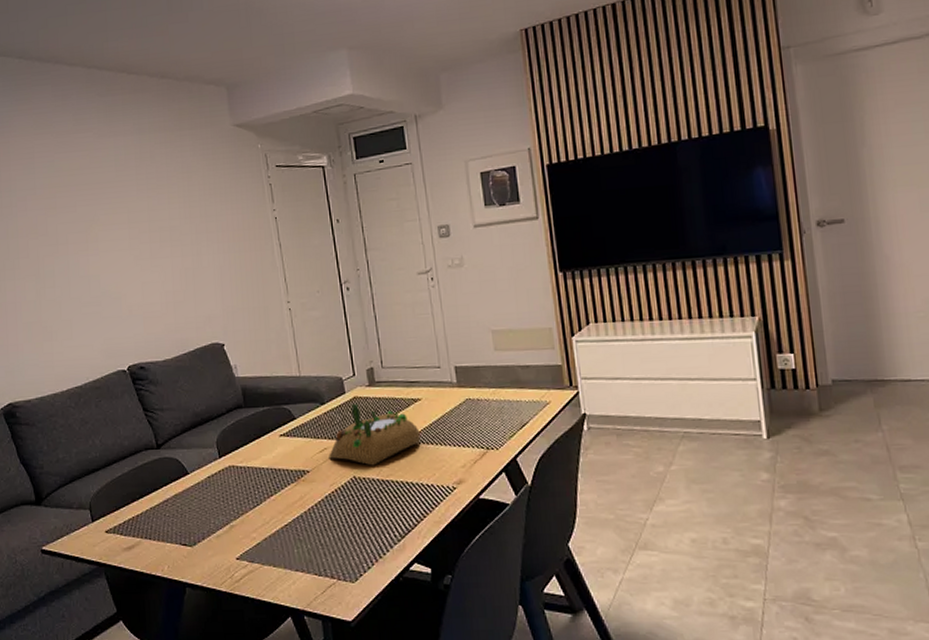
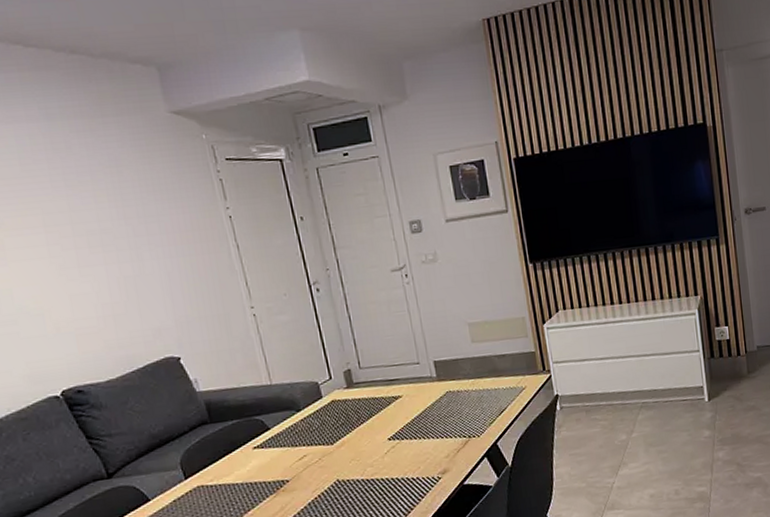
succulent planter: present [329,404,421,466] -> none [309,407,404,468]

